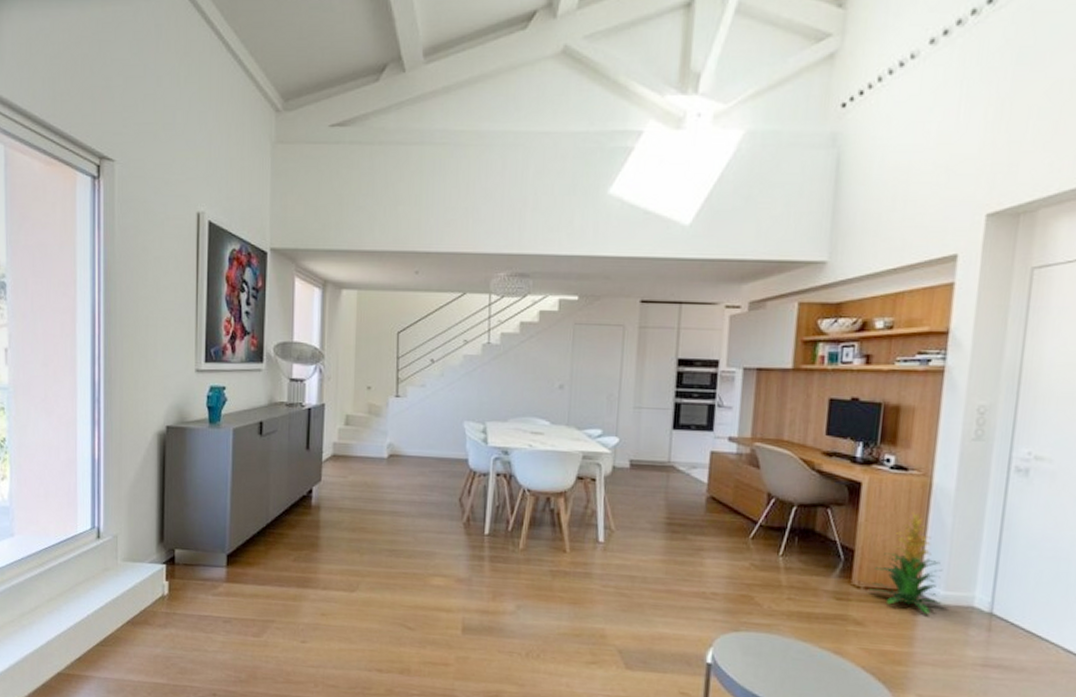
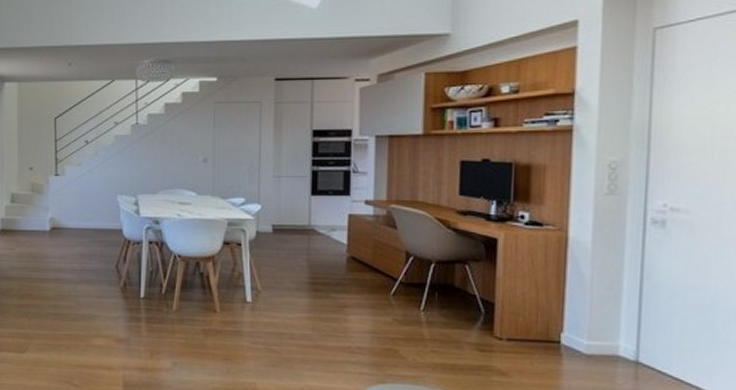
indoor plant: present [869,513,946,615] -> none [511,266,590,364]

